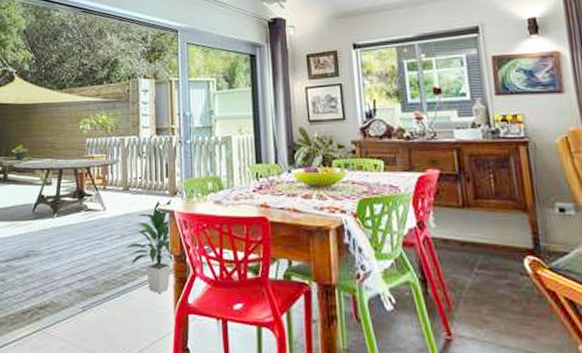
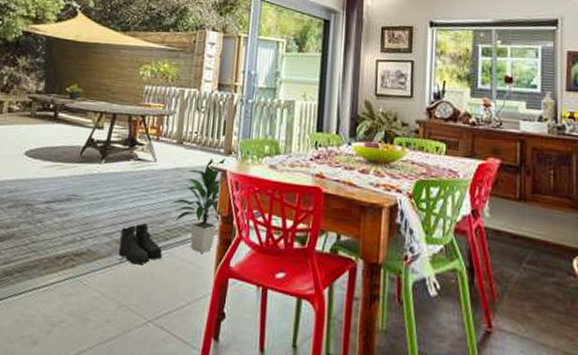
boots: none [79,269,122,311] -> present [119,222,162,265]

